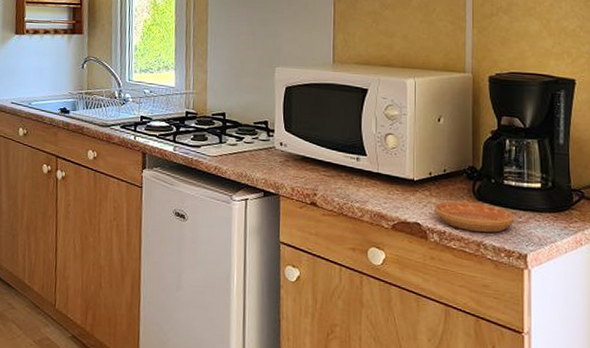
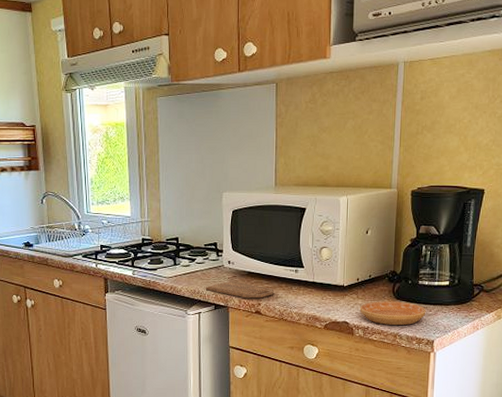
cutting board: none [253,165,332,188] -> present [205,281,274,299]

